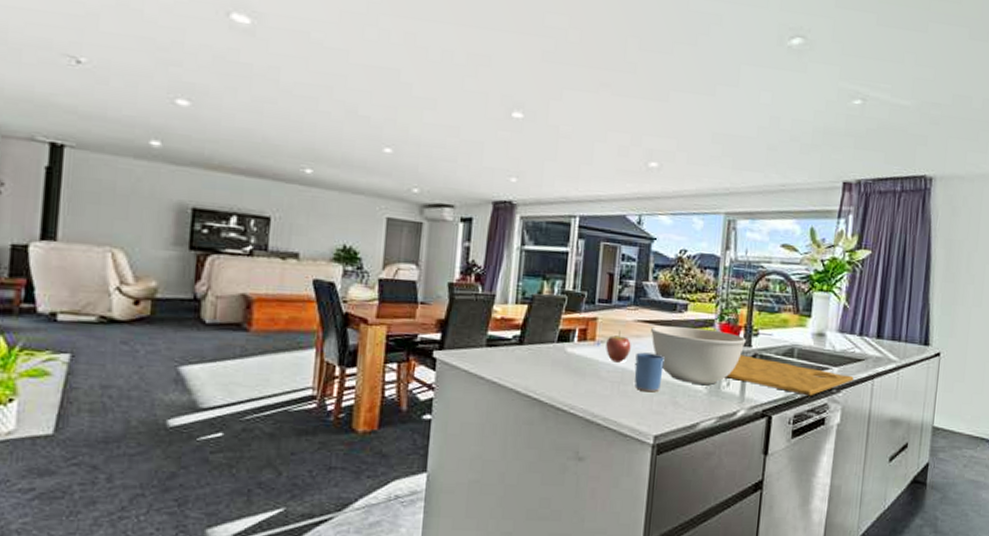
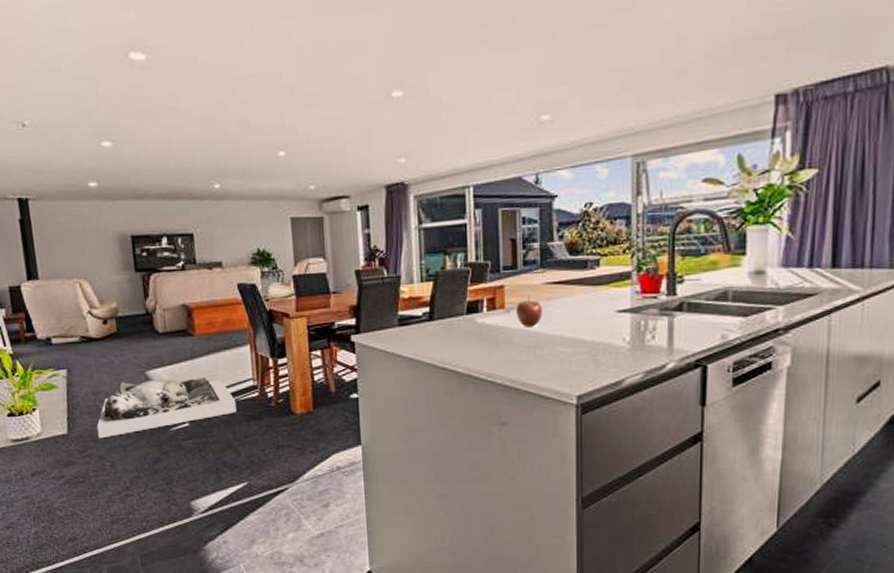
dog bed: none [96,376,288,444] -> present [97,378,237,439]
mug: present [634,352,664,393] -> none [549,314,580,354]
soup bowl: present [651,326,746,385] -> none [562,282,670,340]
cutting board: present [726,355,854,396] -> none [650,305,805,341]

